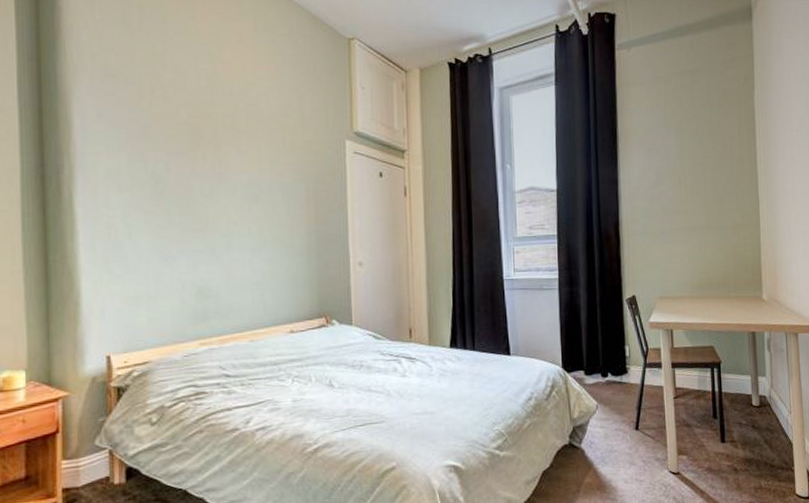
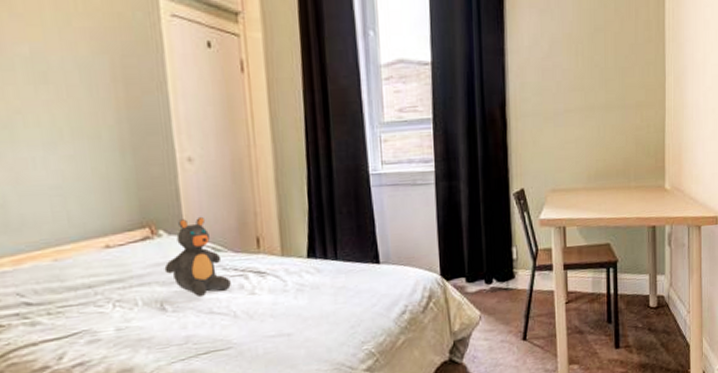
stuffed animal: none [334,310,387,377] -> present [164,216,231,298]

